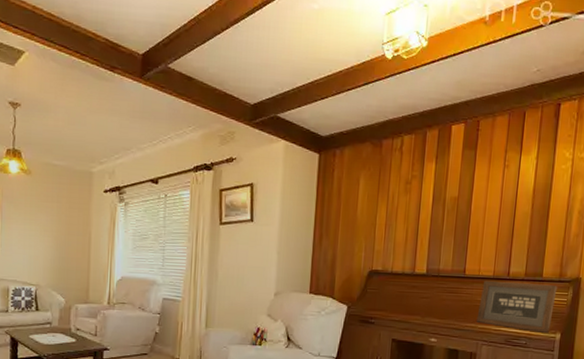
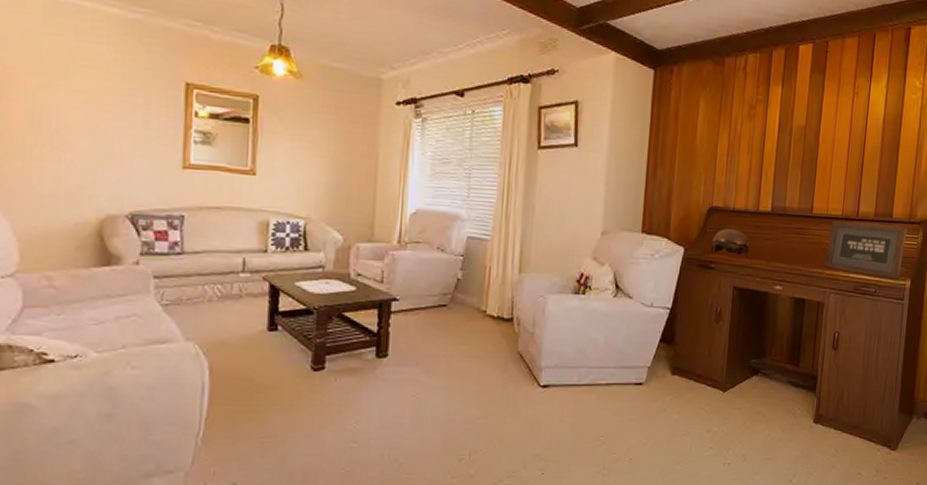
decorative bowl: none [371,289,407,313] -> present [710,229,750,256]

